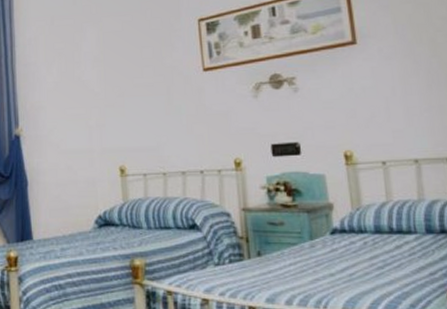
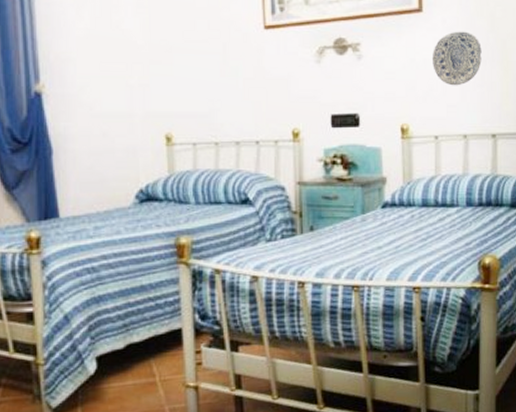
decorative plate: none [370,58,427,112] -> present [431,31,482,86]

